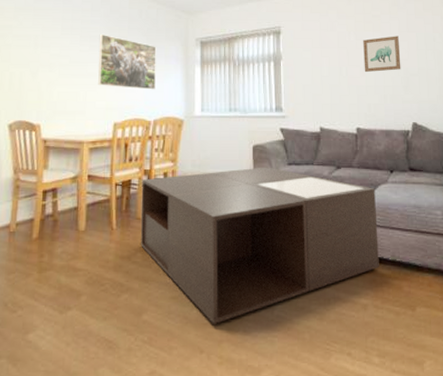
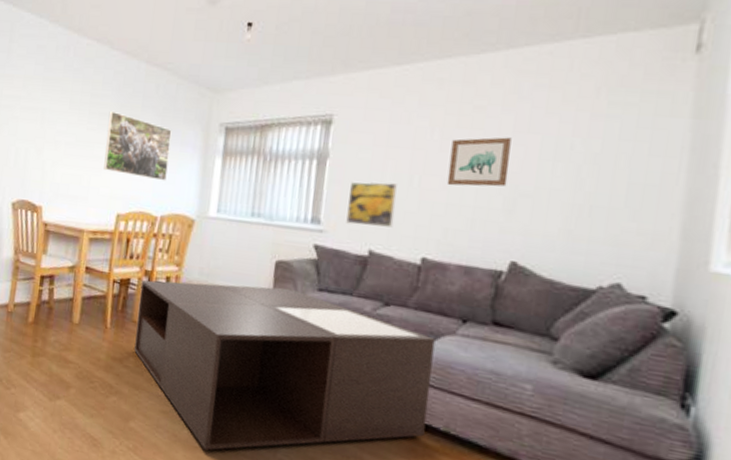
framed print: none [299,74,334,109] -> present [346,182,397,228]

